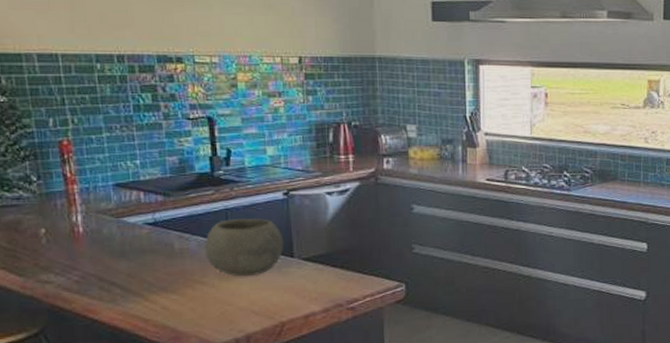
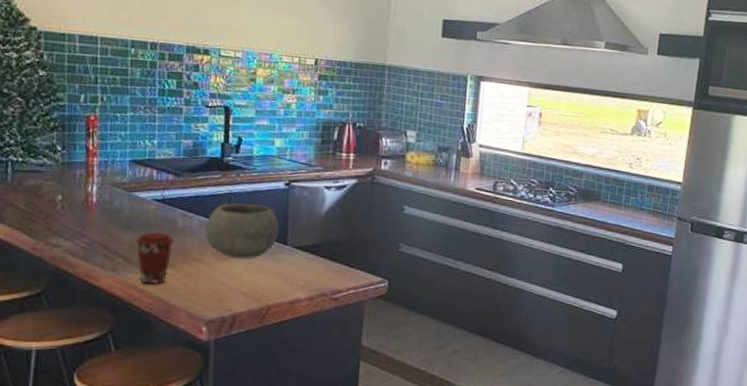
coffee cup: none [132,256,173,313] -> present [136,231,174,285]

